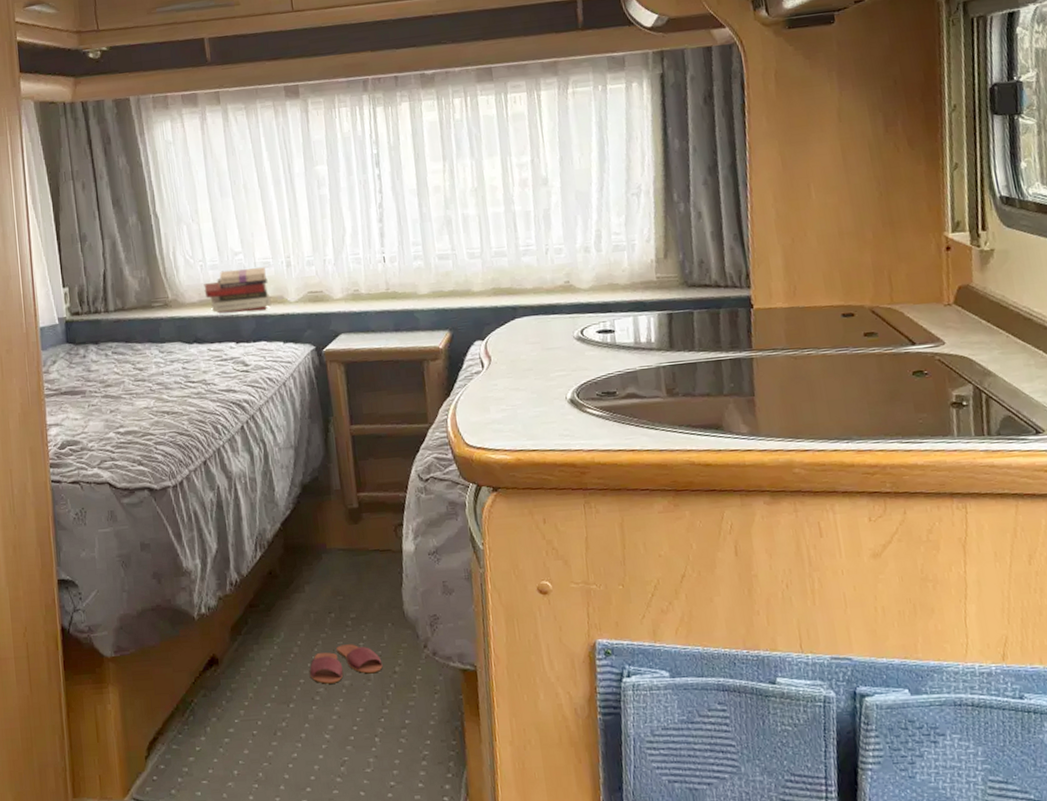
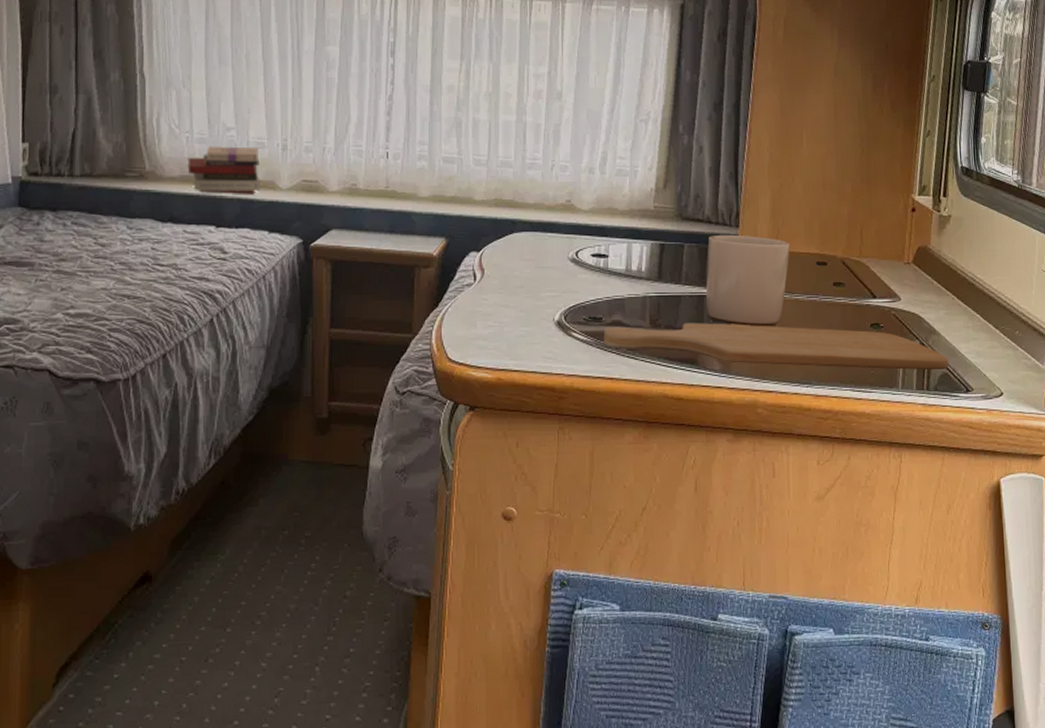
slippers: present [309,644,383,684] -> none [252,565,333,607]
chopping board: none [619,379,1012,425] -> present [603,323,949,371]
mug: none [718,295,811,387] -> present [705,234,790,326]

